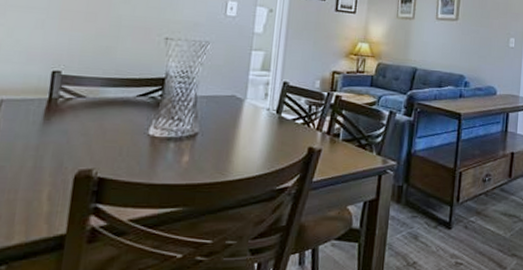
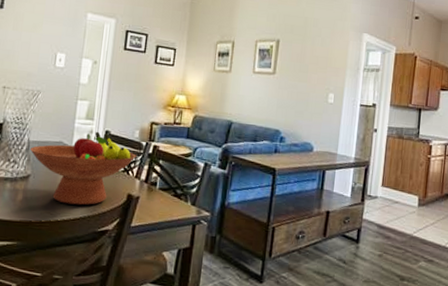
fruit bowl: none [197,83,317,163] -> present [29,131,136,205]

